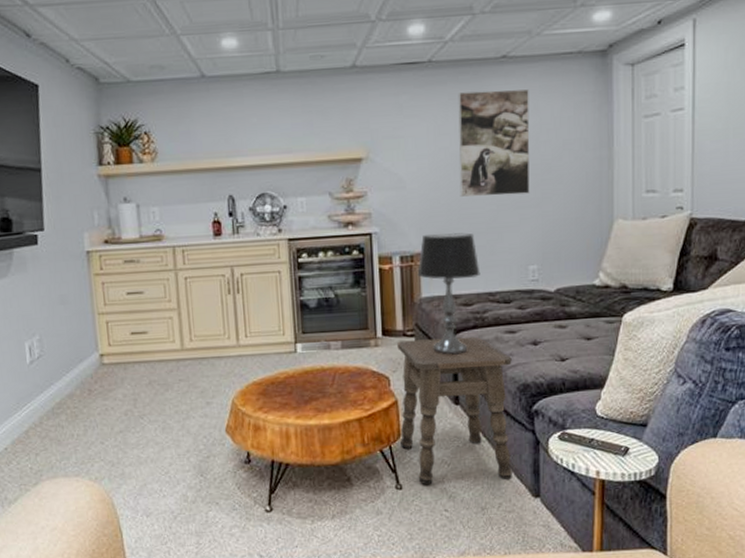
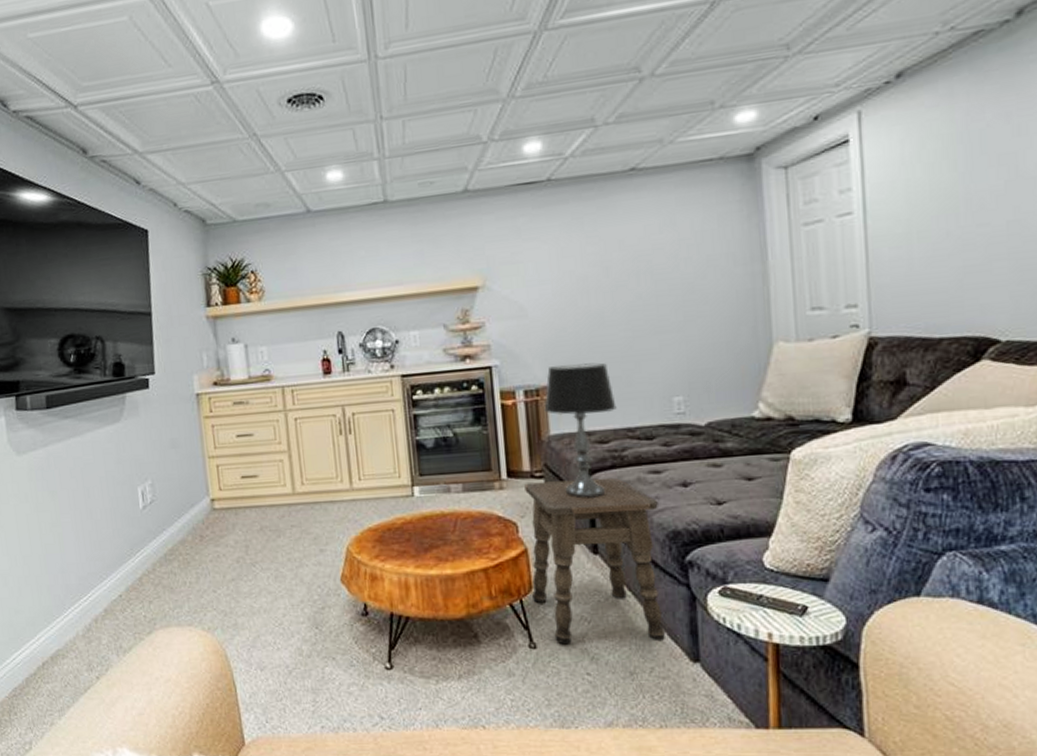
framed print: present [458,89,530,197] -> none [582,203,670,324]

